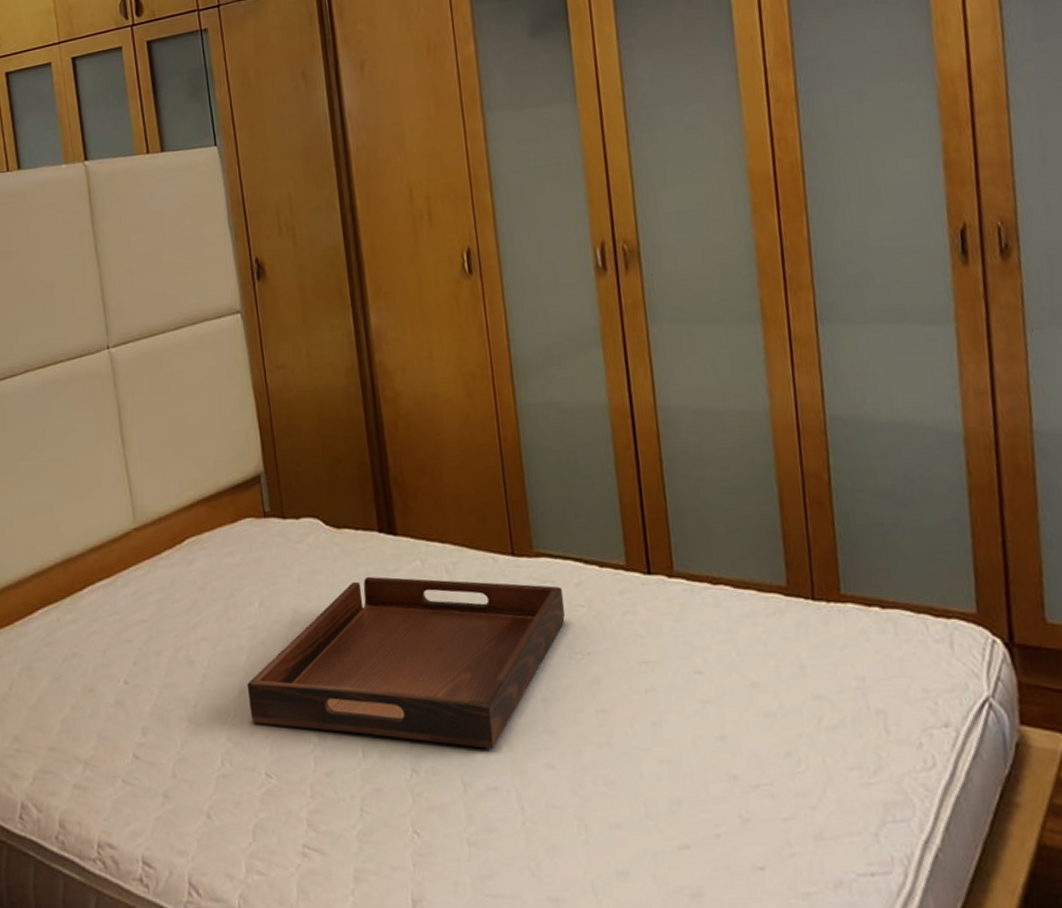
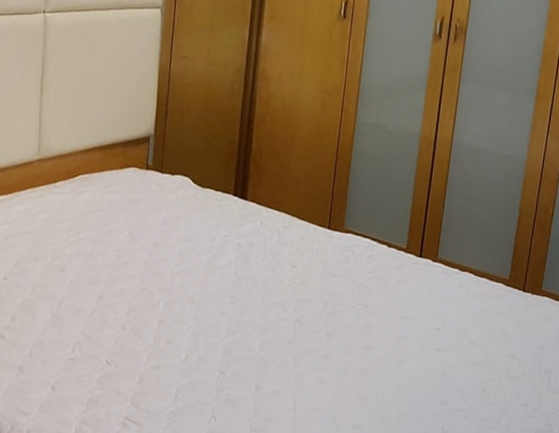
serving tray: present [246,576,565,748] -> none [103,226,359,363]

